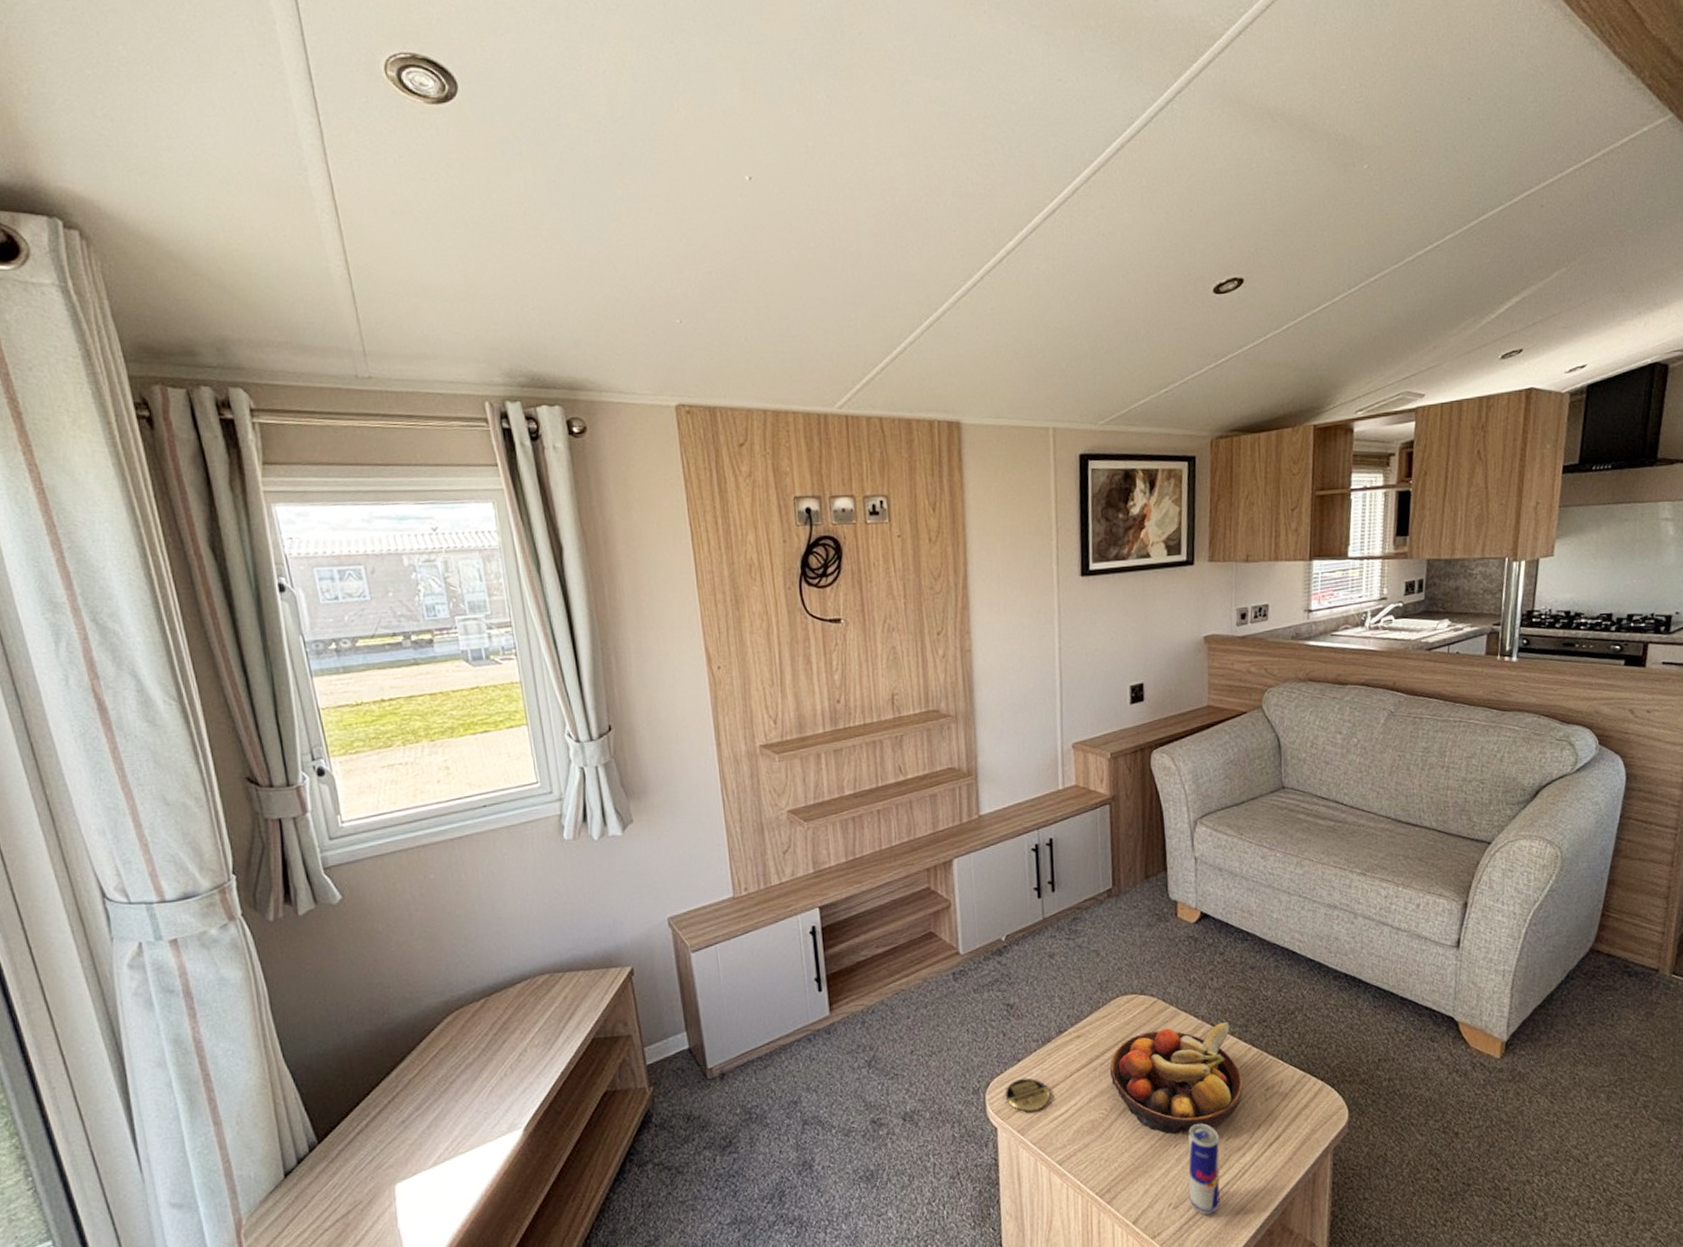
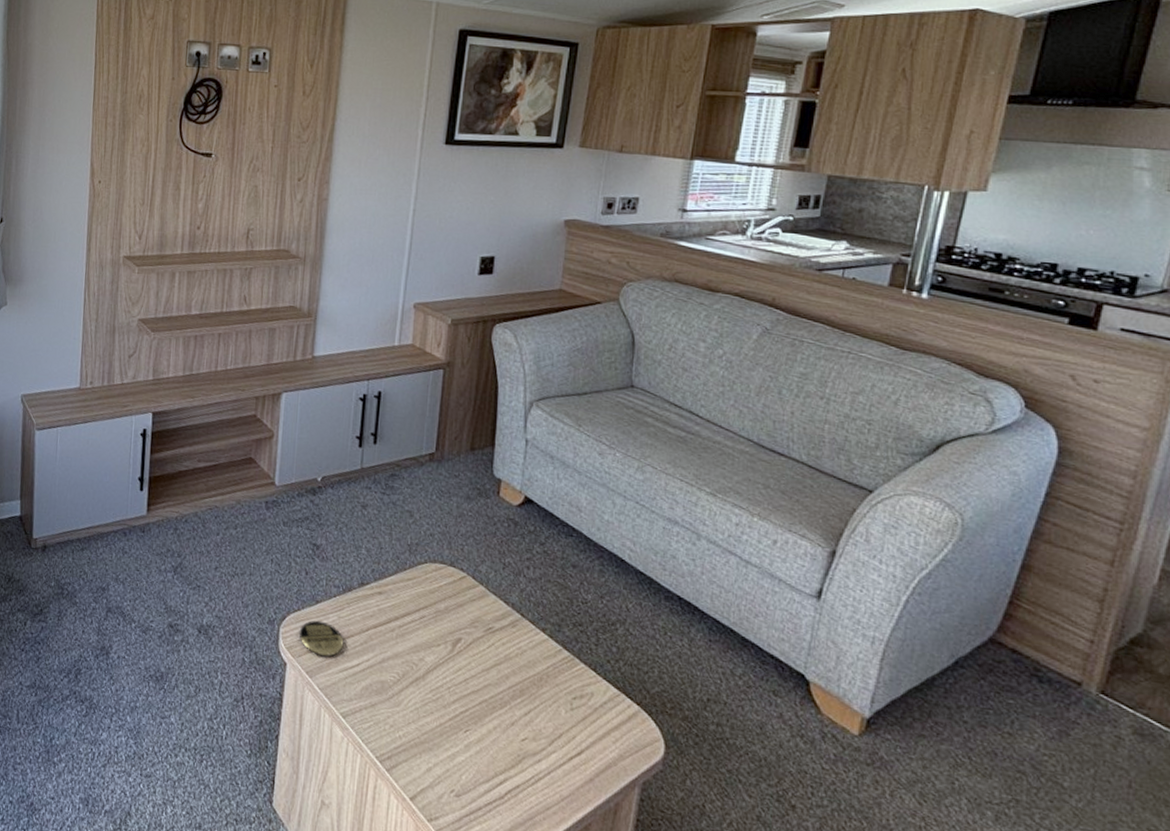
fruit bowl: present [1109,1022,1243,1135] -> none [407,605,549,722]
beverage can: present [1188,1124,1220,1215] -> none [473,714,515,815]

